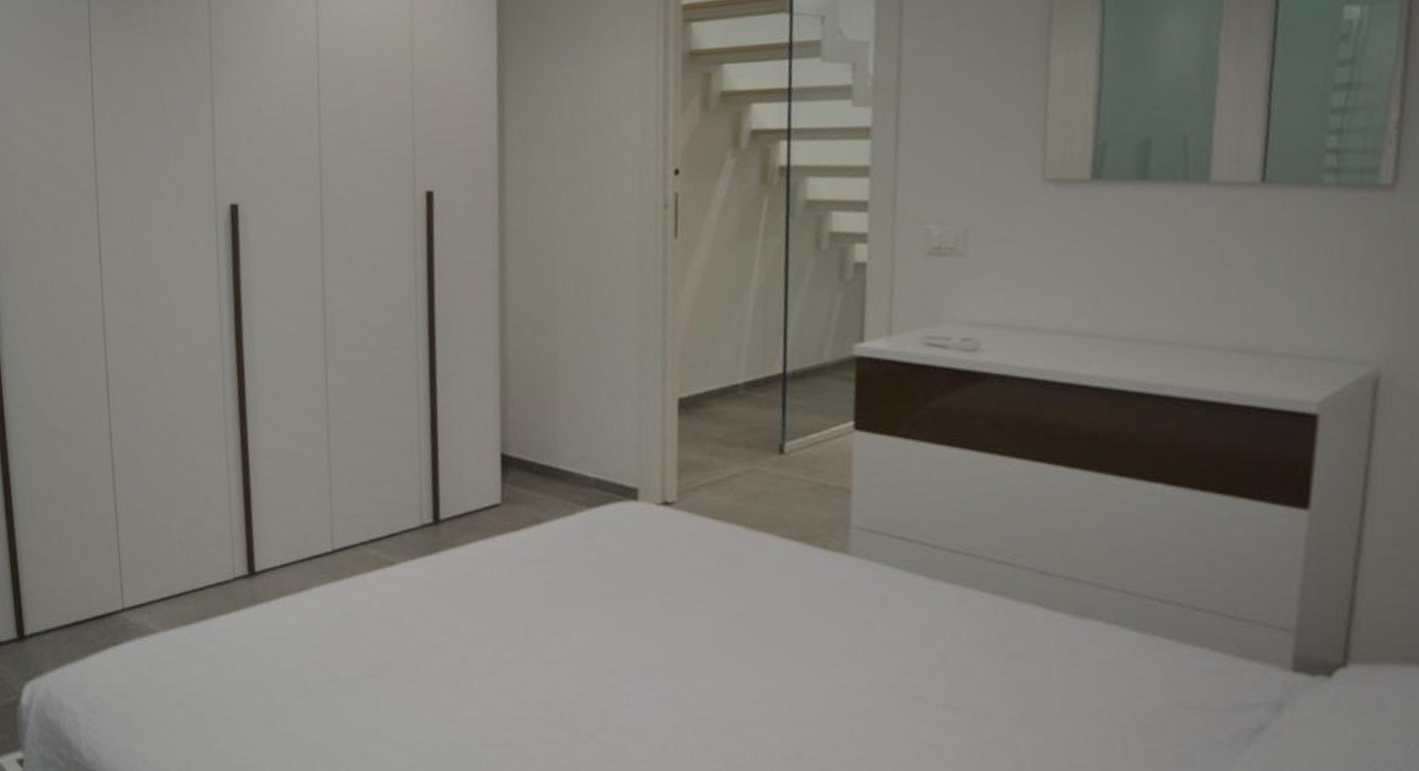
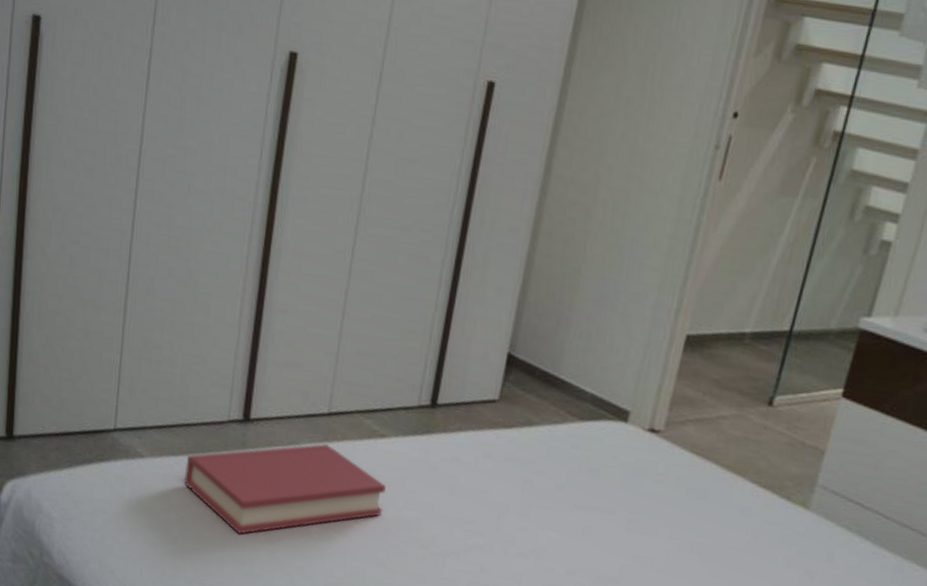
hardback book: none [199,584,406,694] -> present [184,444,386,534]

